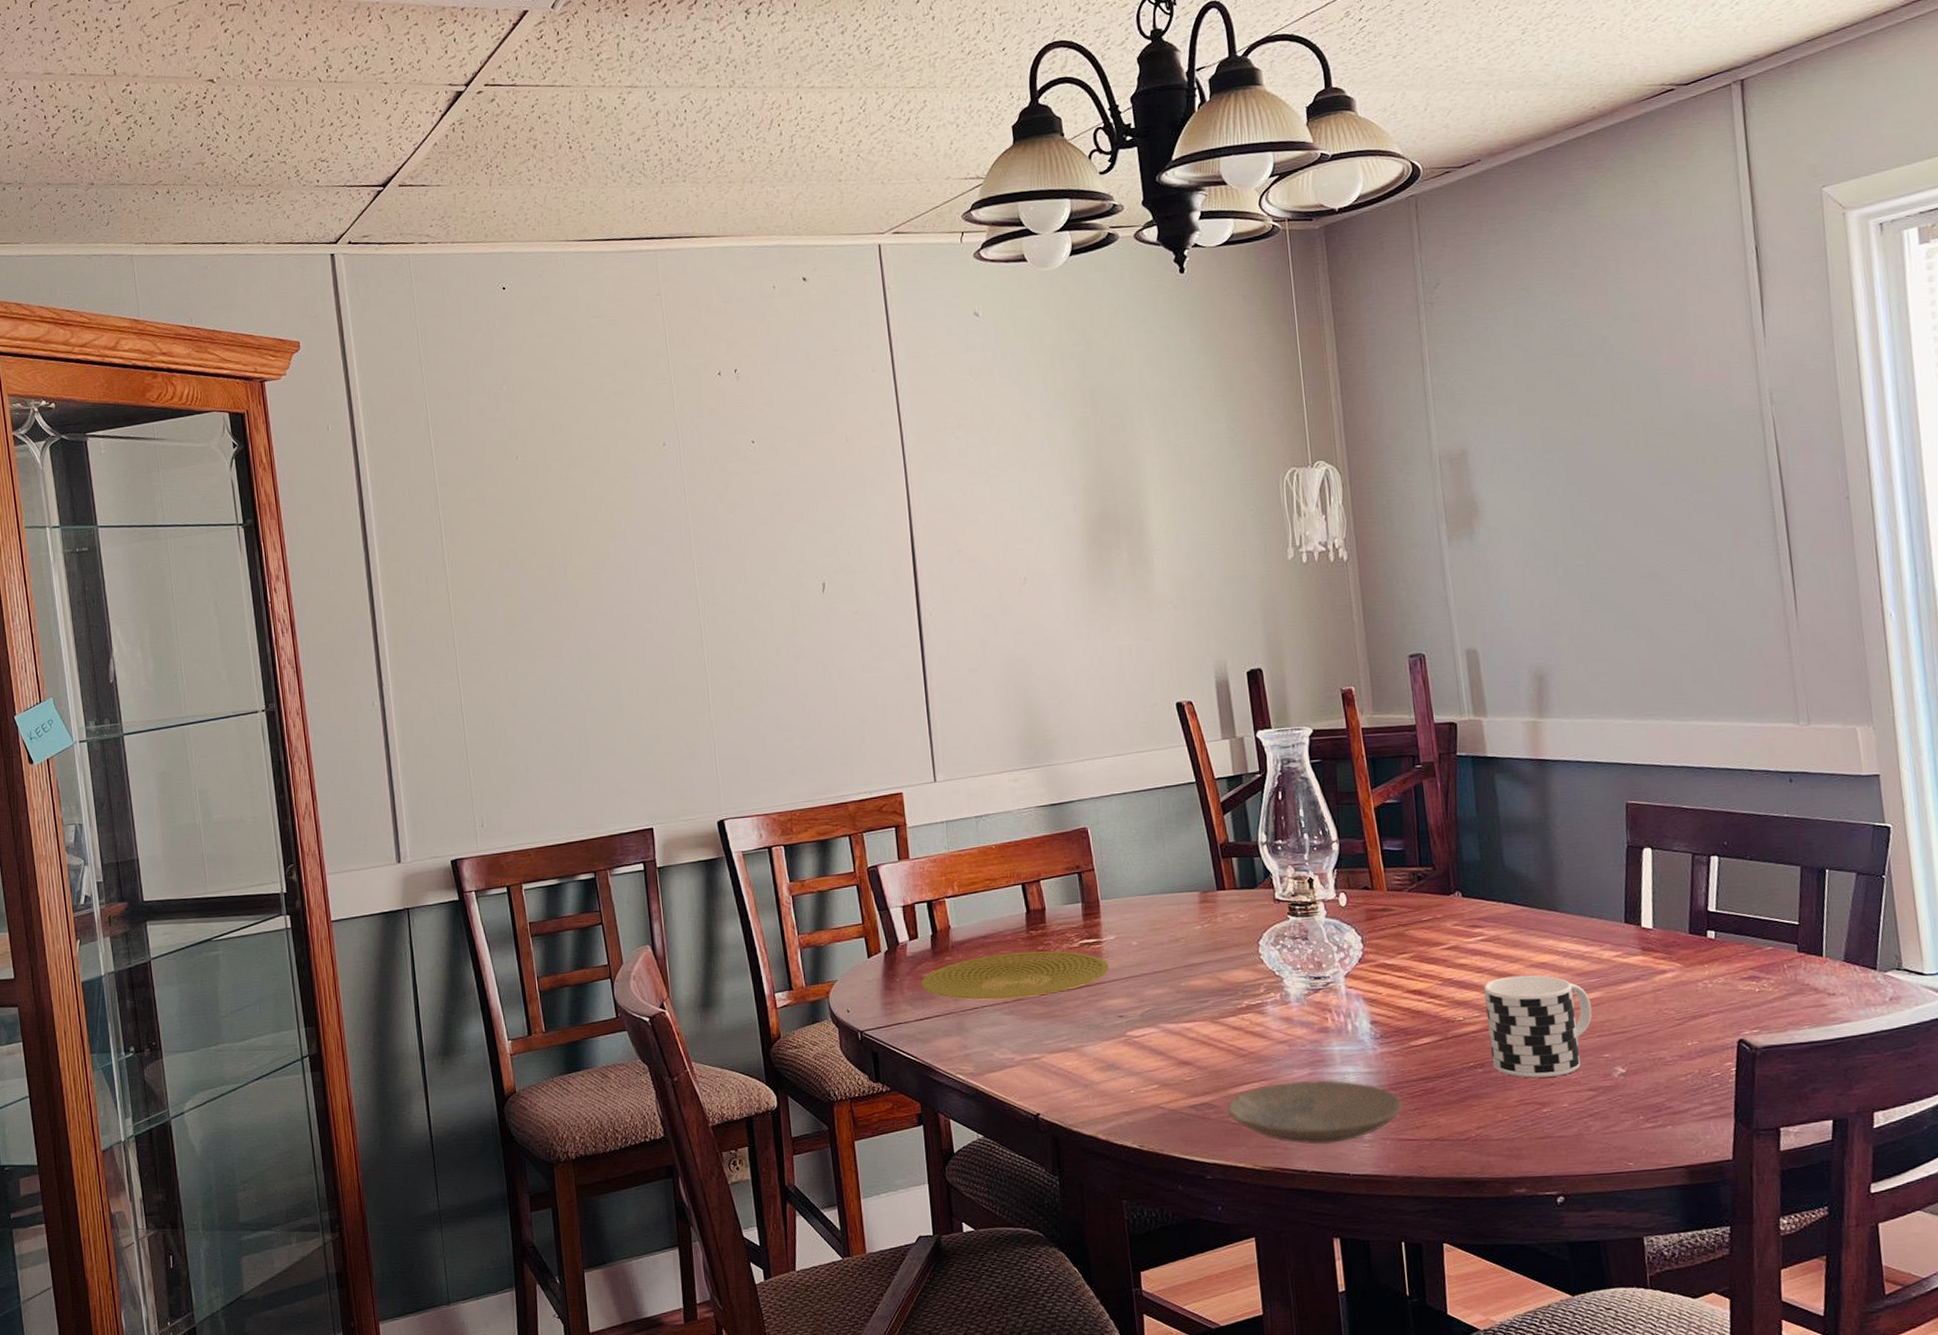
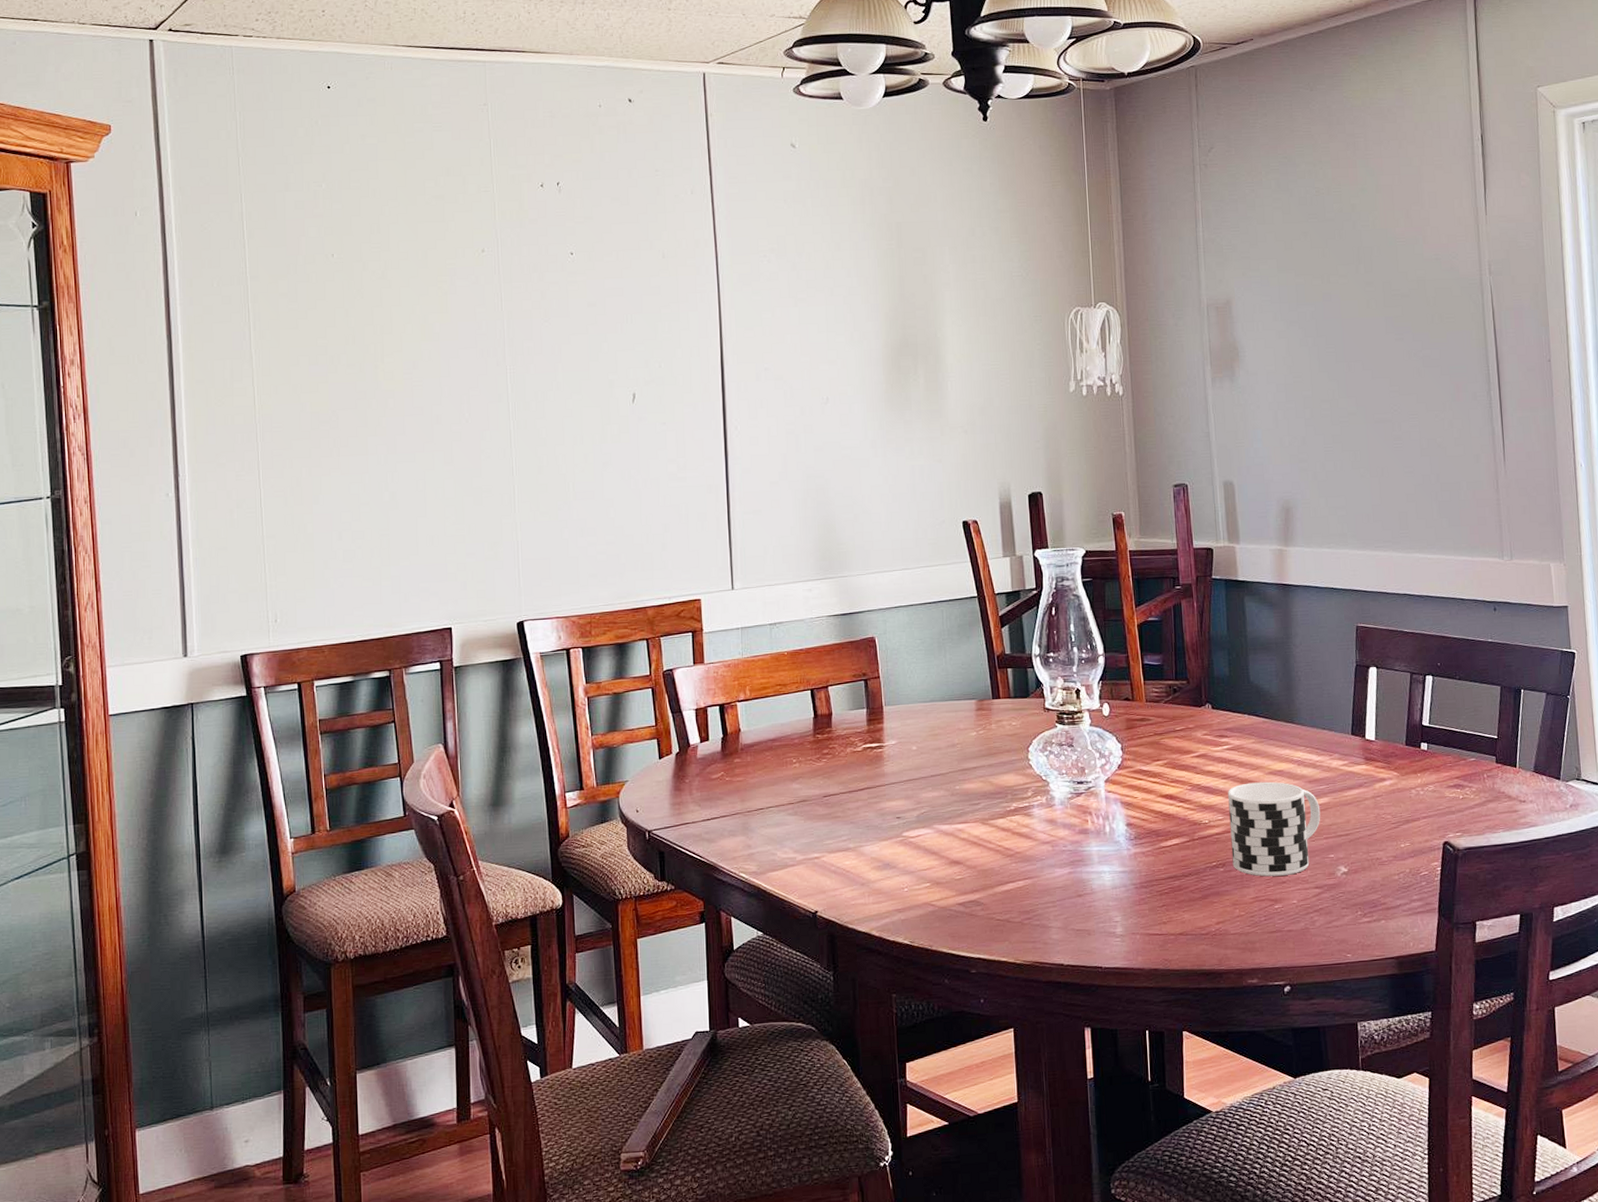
plate: present [920,951,1109,1000] -> none [709,754,889,801]
plate: present [1227,1080,1402,1144] -> none [993,878,1151,939]

